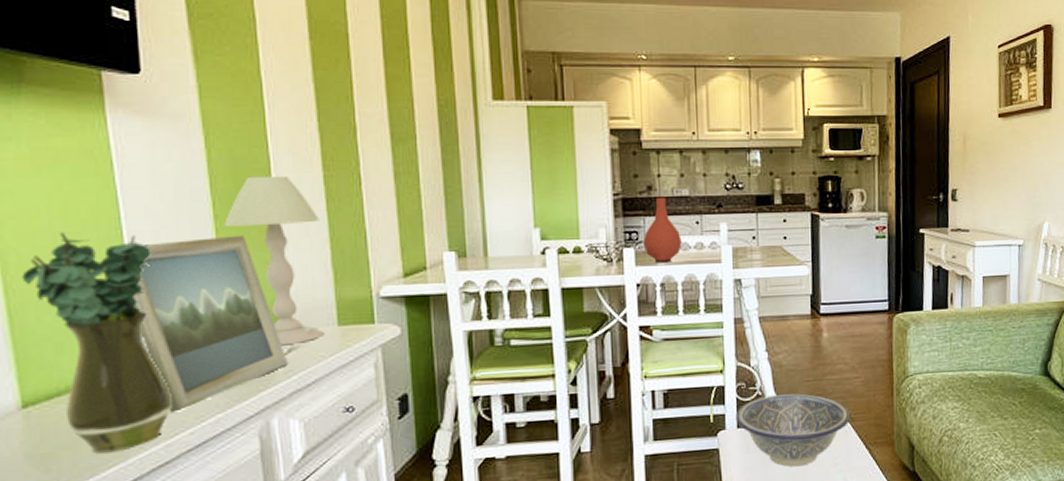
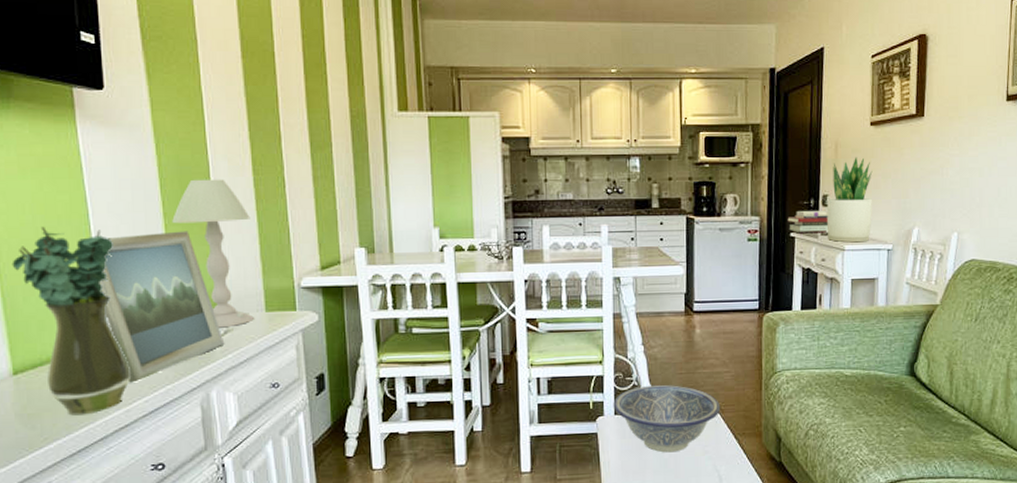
vase: present [643,197,682,263] -> none [530,200,566,261]
books: none [916,206,959,230] -> present [787,211,829,234]
planter: none [956,150,1003,239] -> present [826,157,873,243]

